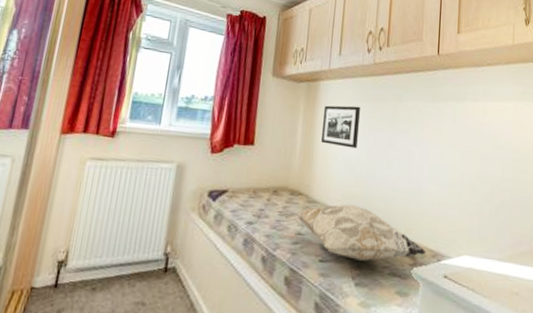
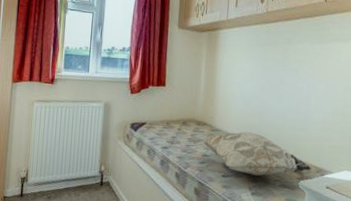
picture frame: present [320,105,361,149] -> none [221,50,256,86]

